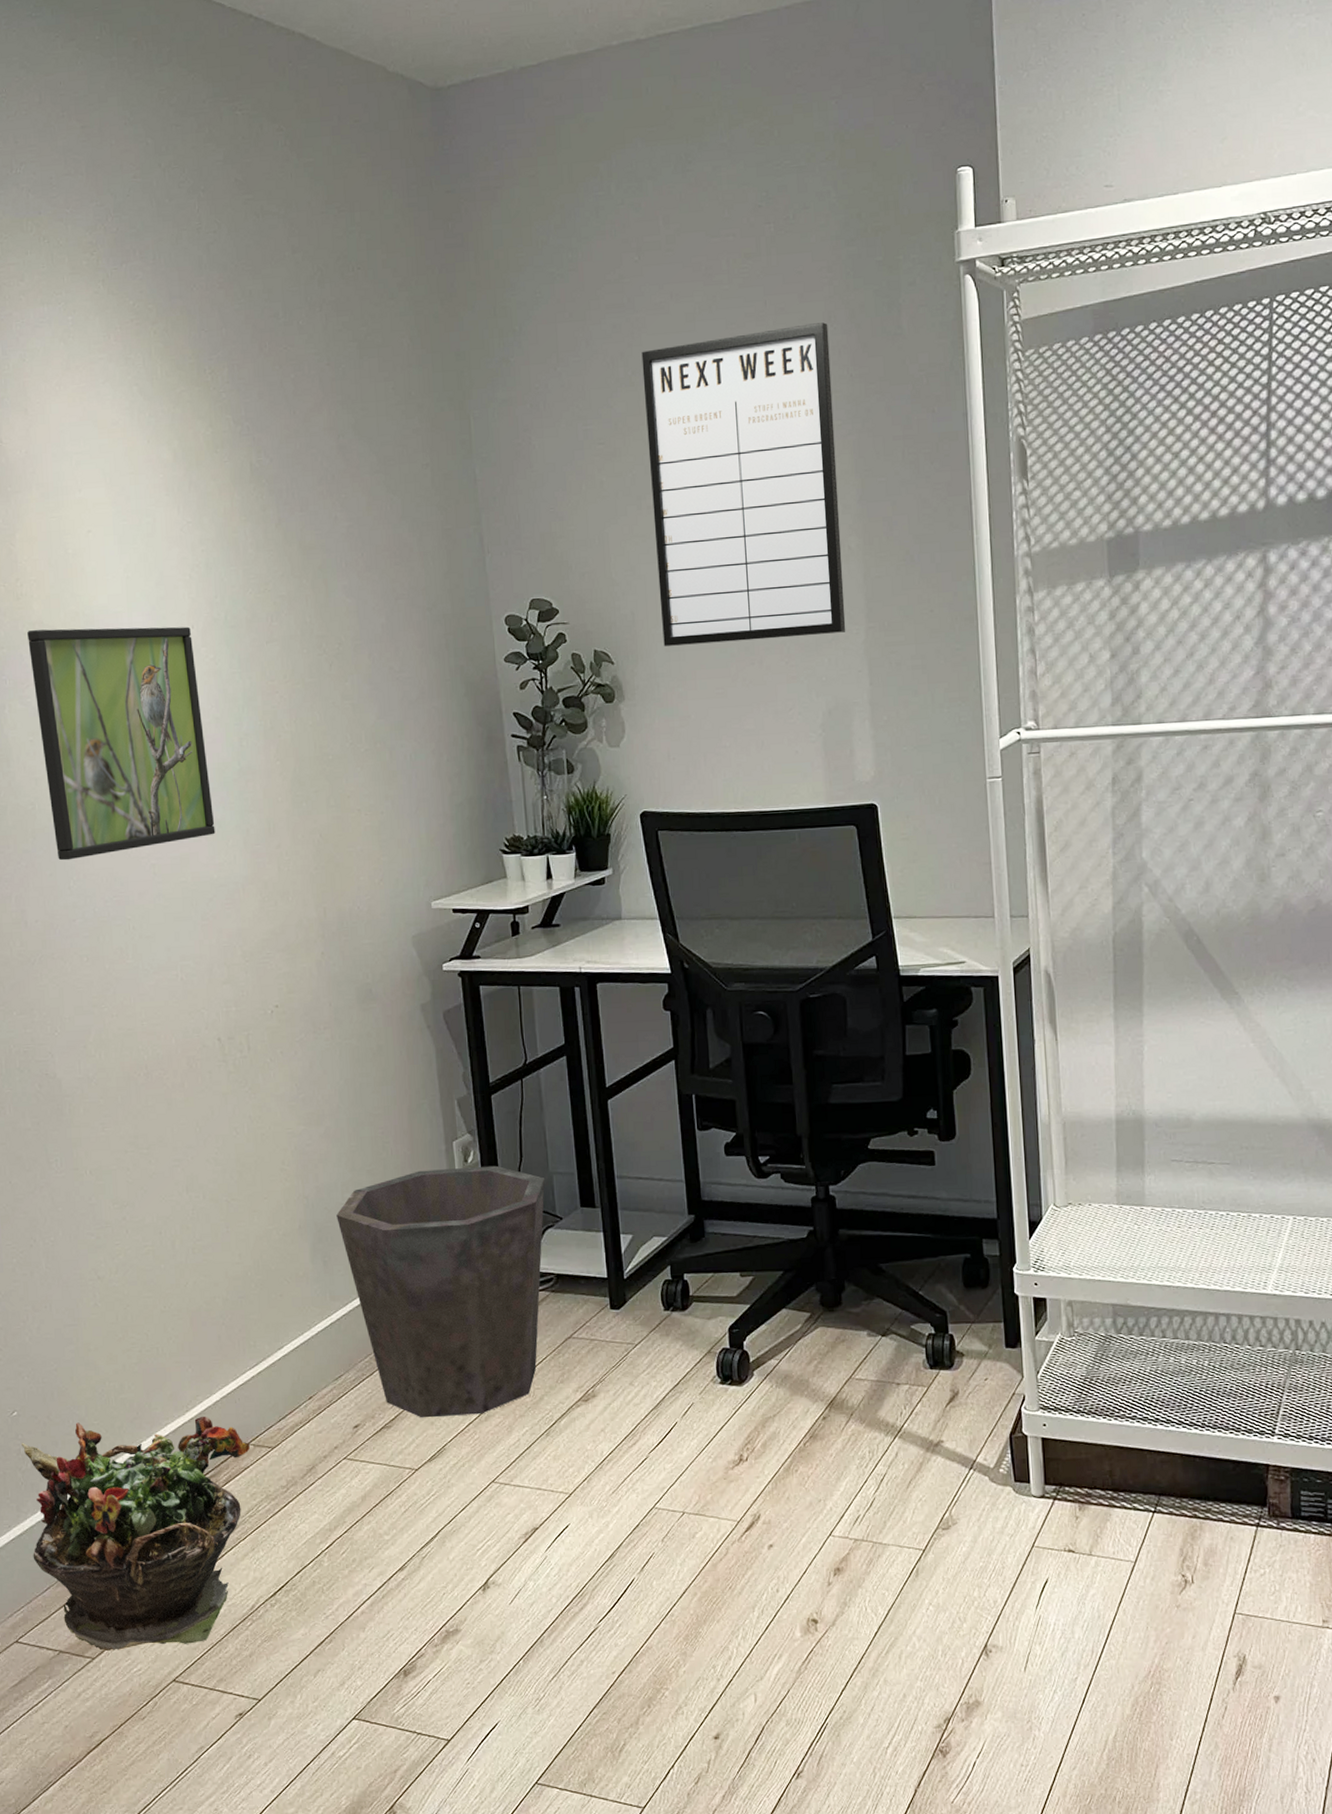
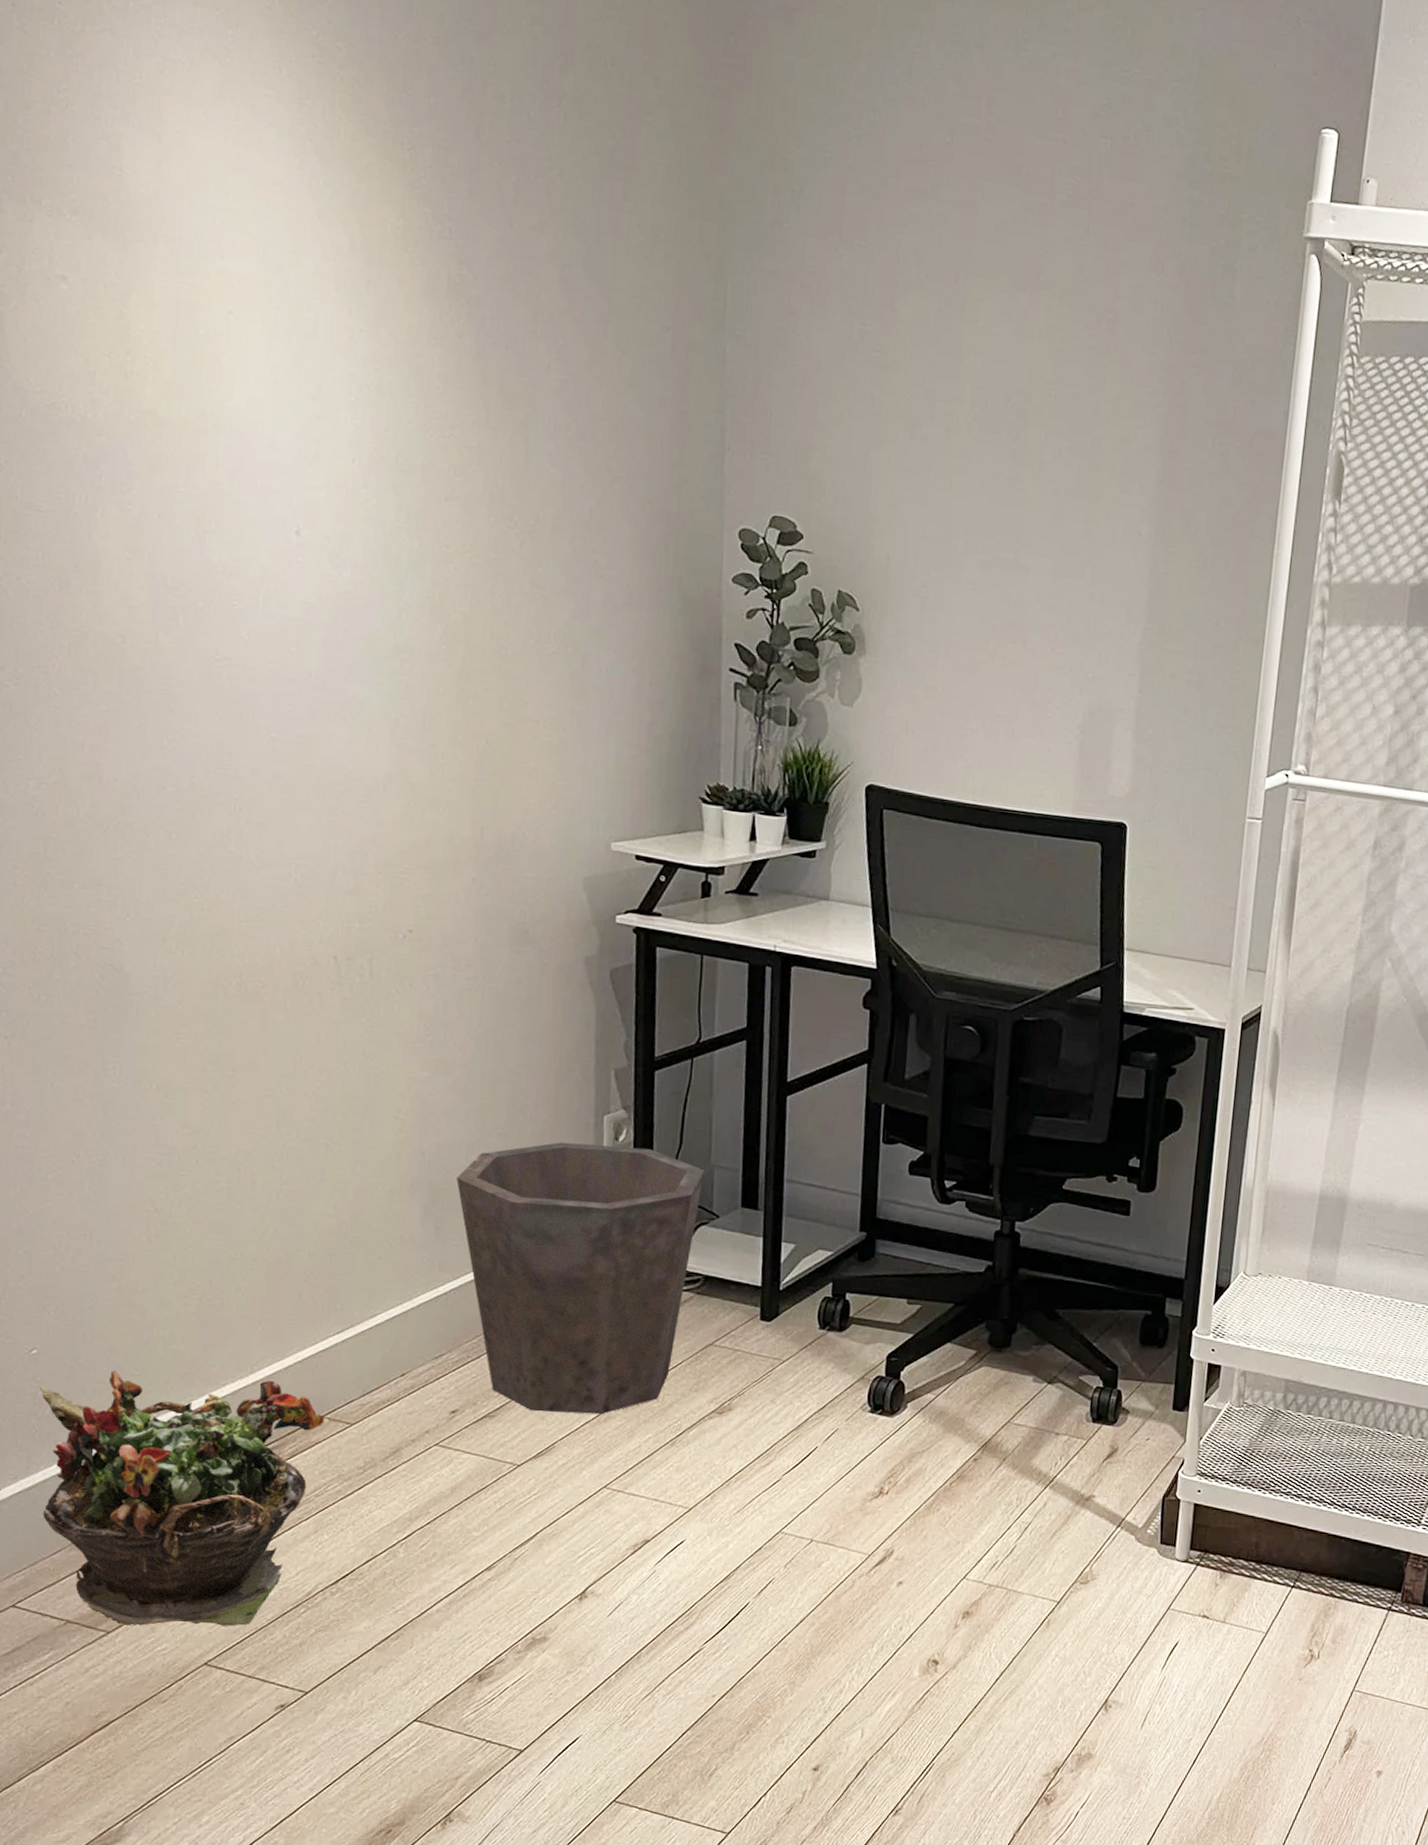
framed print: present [27,626,216,861] -> none [135,420,357,717]
writing board: present [641,322,846,646] -> none [918,252,1154,628]

